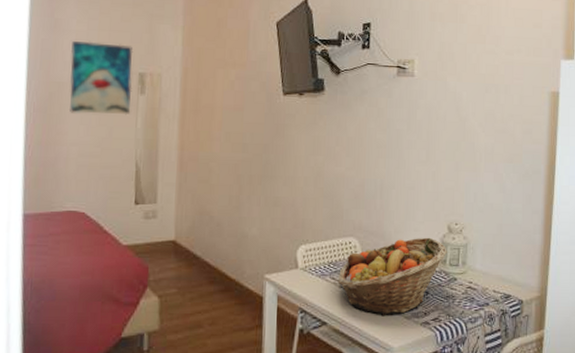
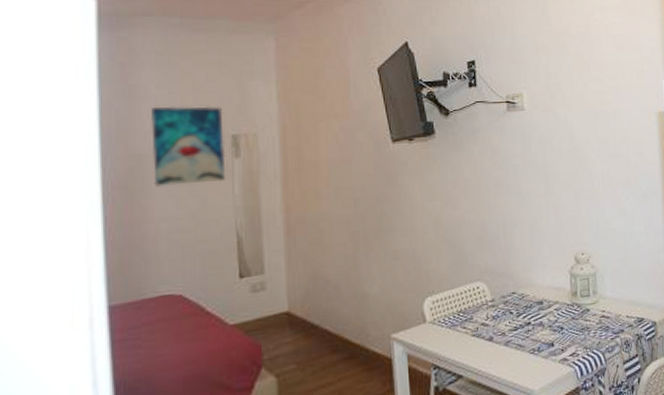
fruit basket: present [337,237,447,315] -> none [469,271,577,359]

